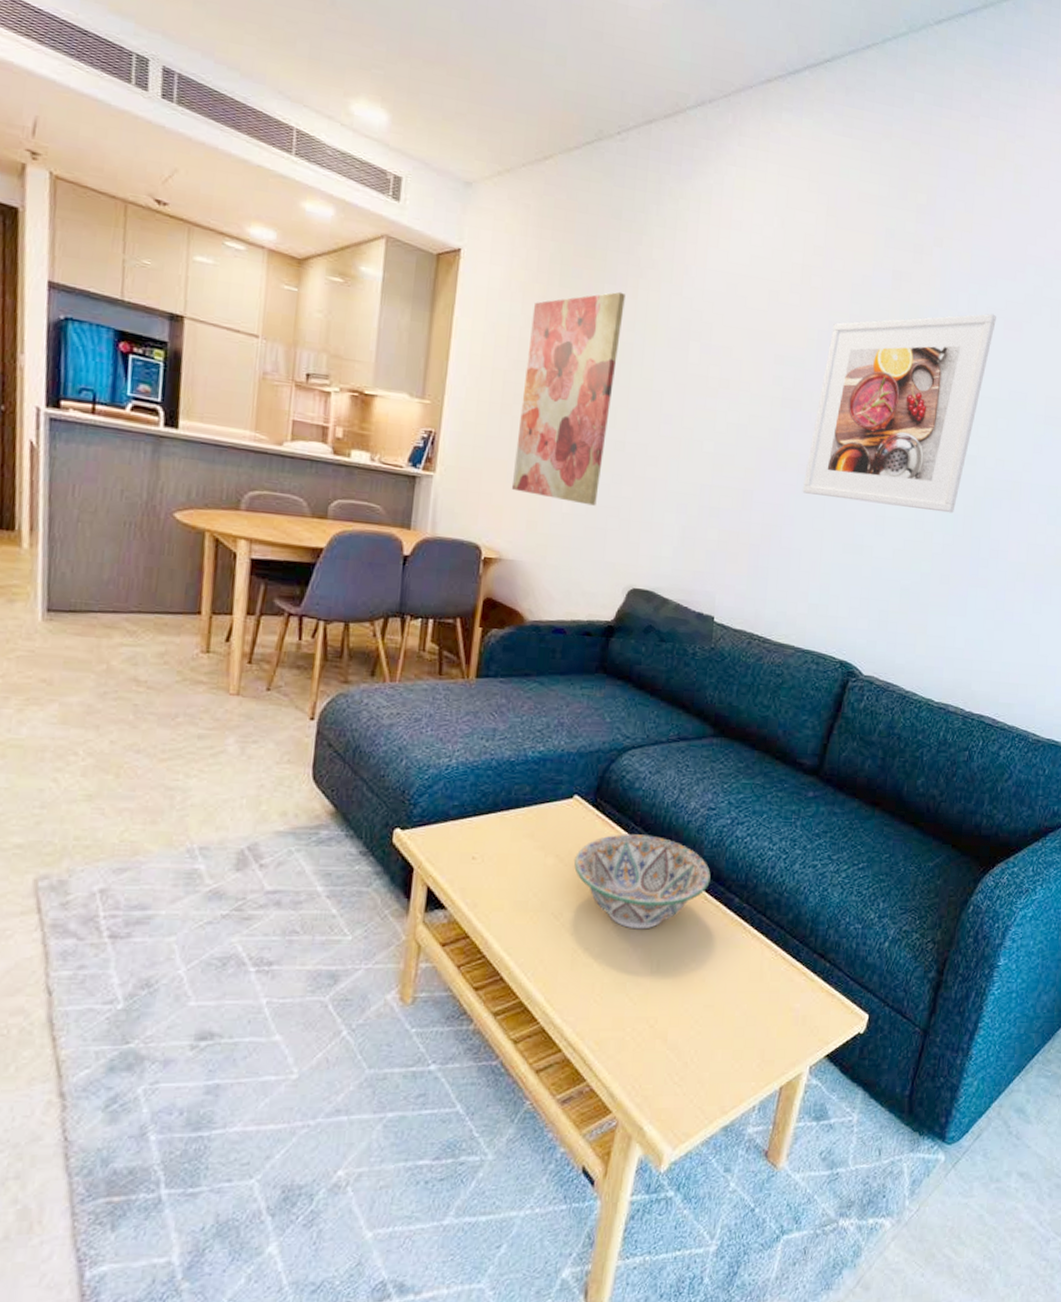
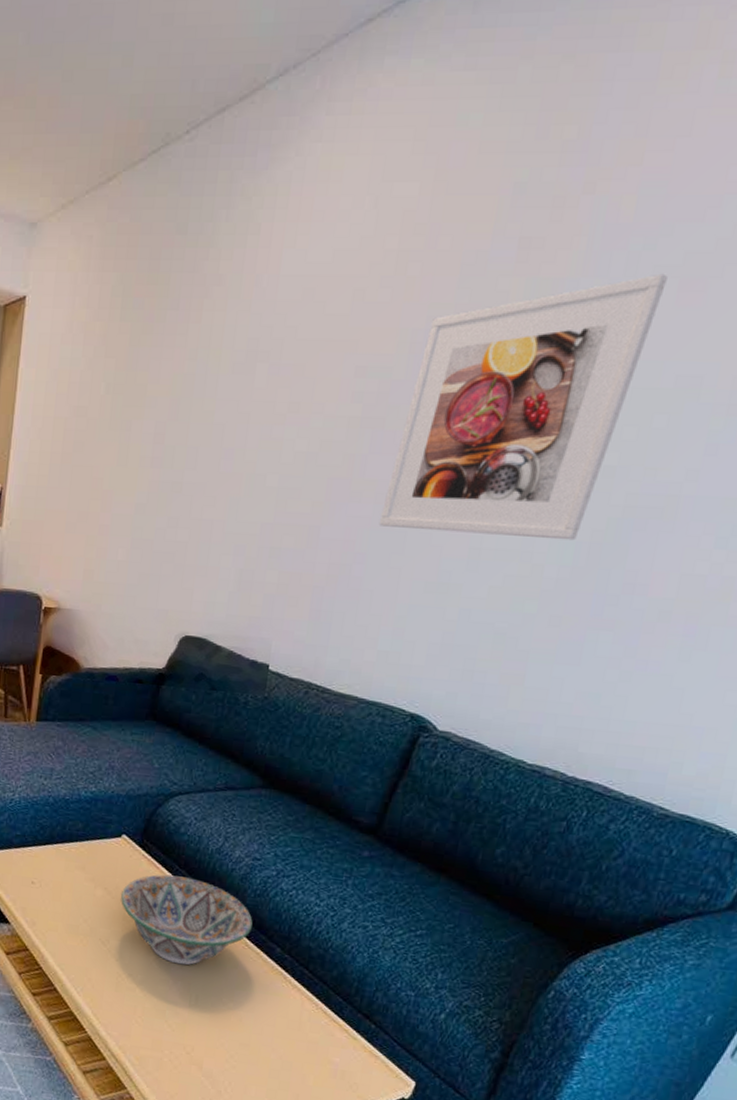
wall art: present [511,291,625,506] -> none [70,317,188,552]

